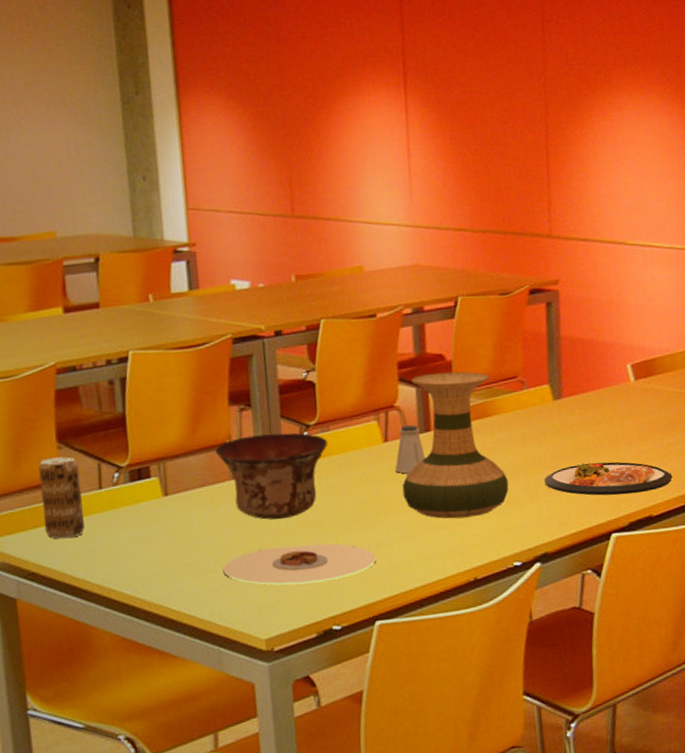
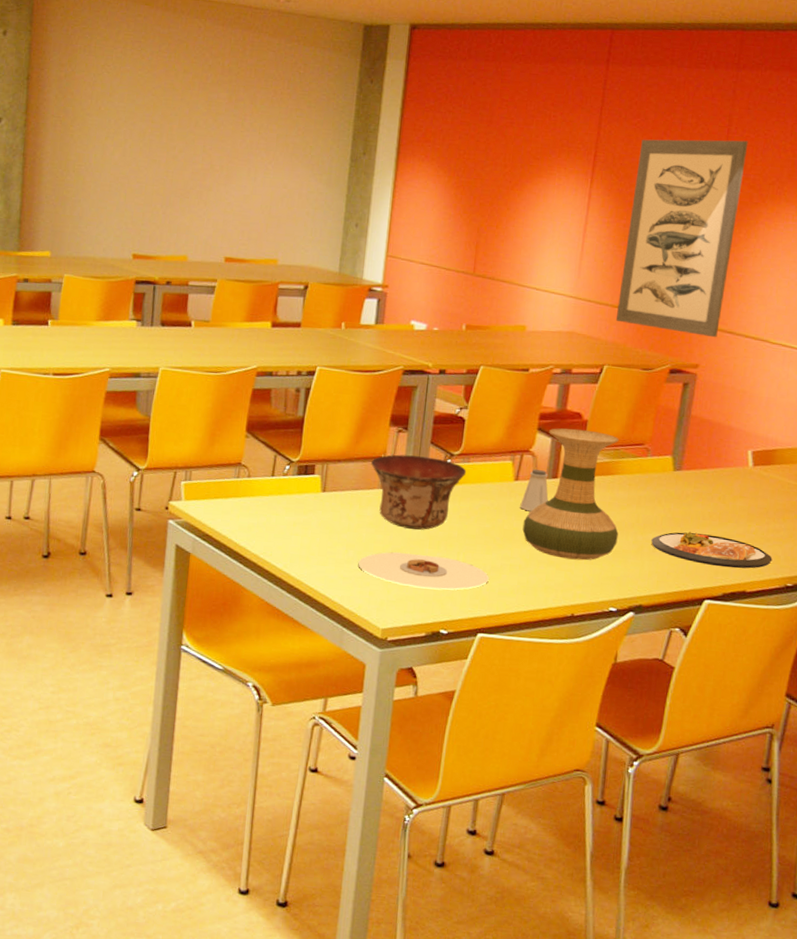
beverage can: present [38,456,85,539] -> none [223,443,259,512]
wall art: none [451,28,572,248] -> present [615,139,749,338]

